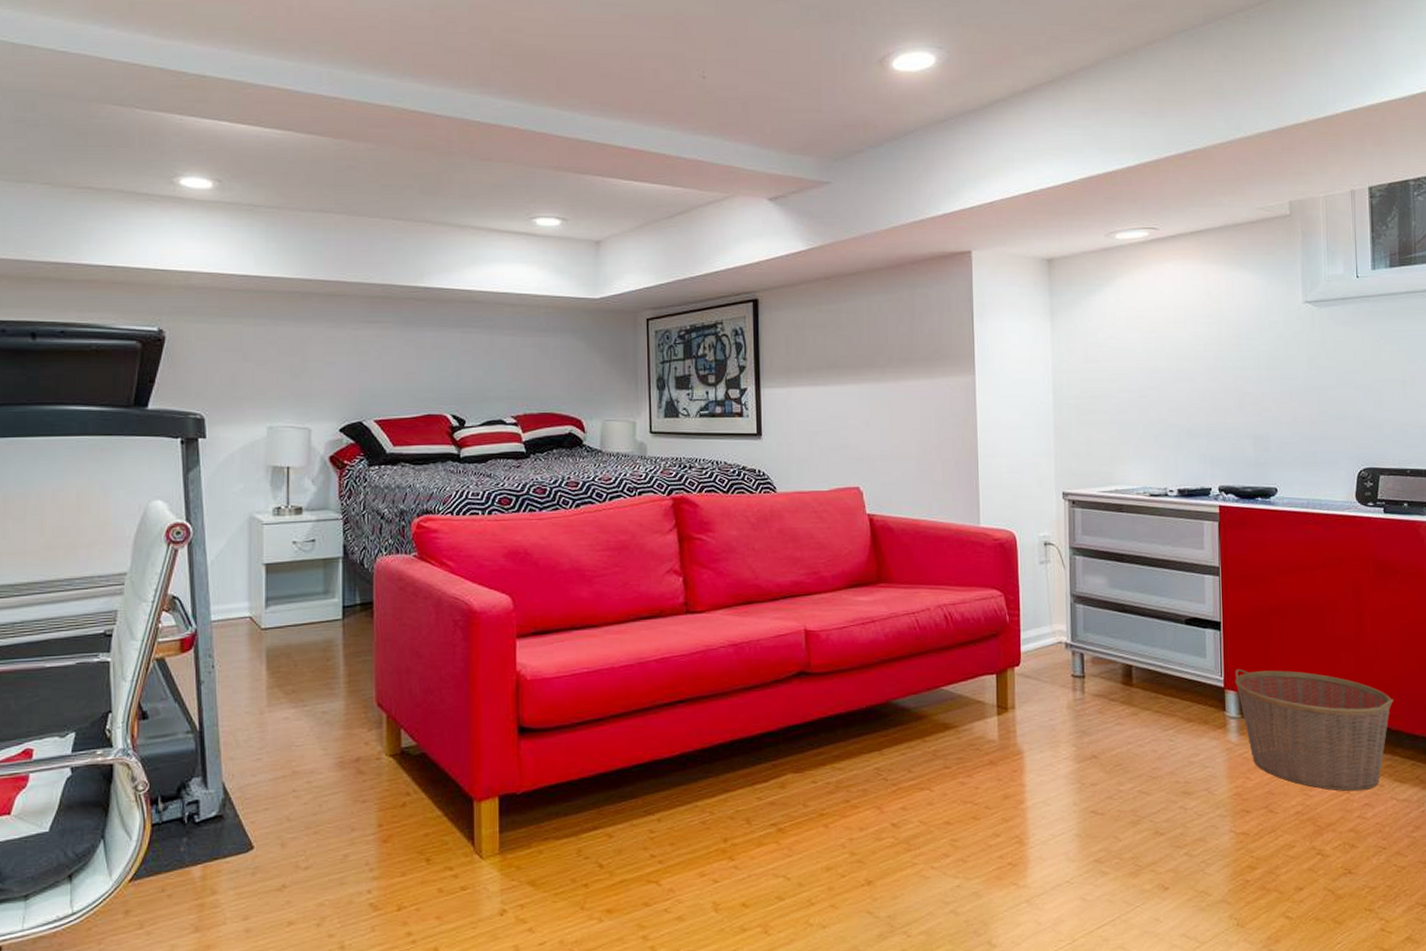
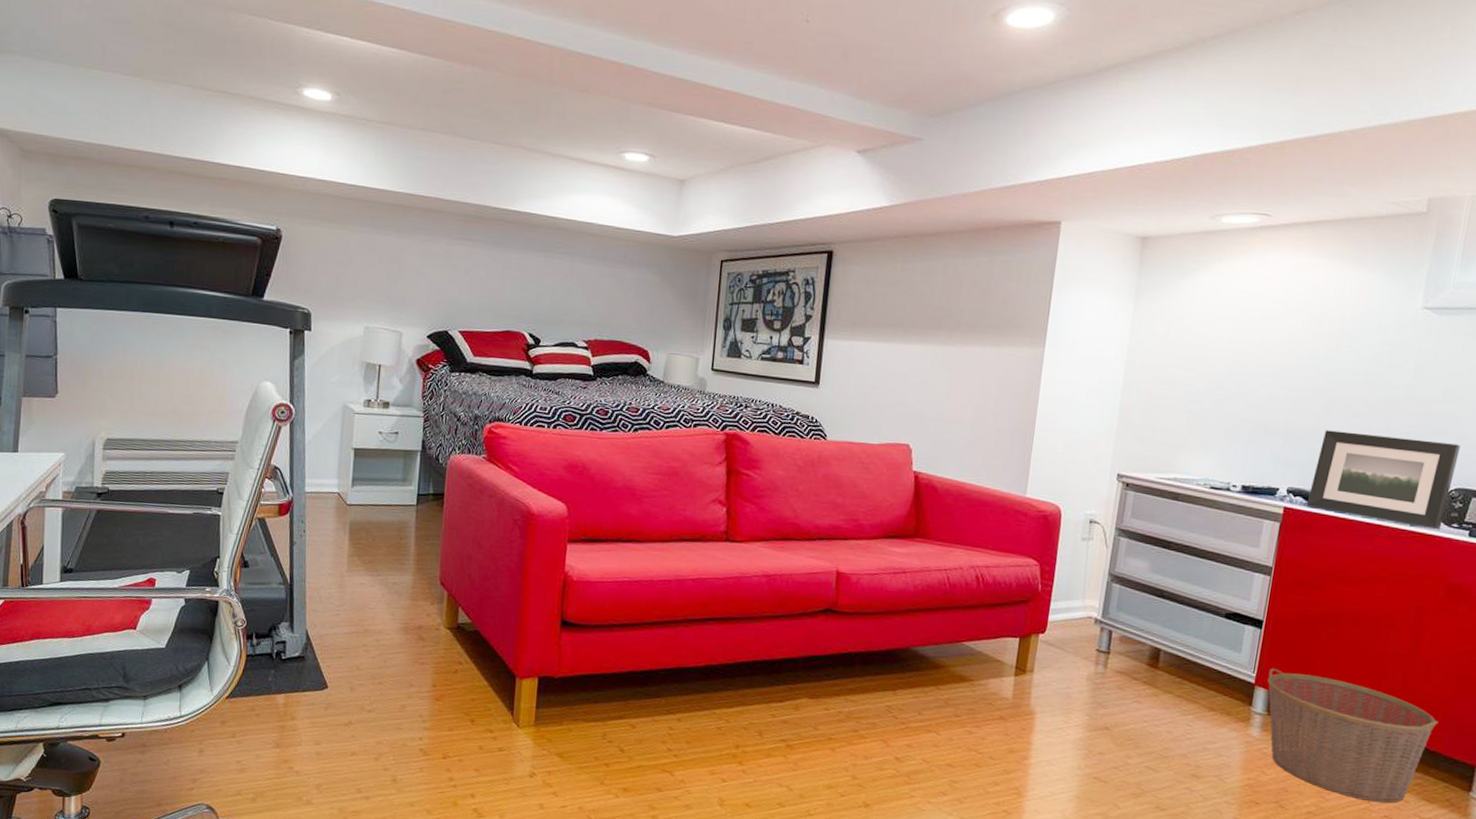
picture frame: none [1238,425,1361,511] -> present [1306,430,1461,530]

